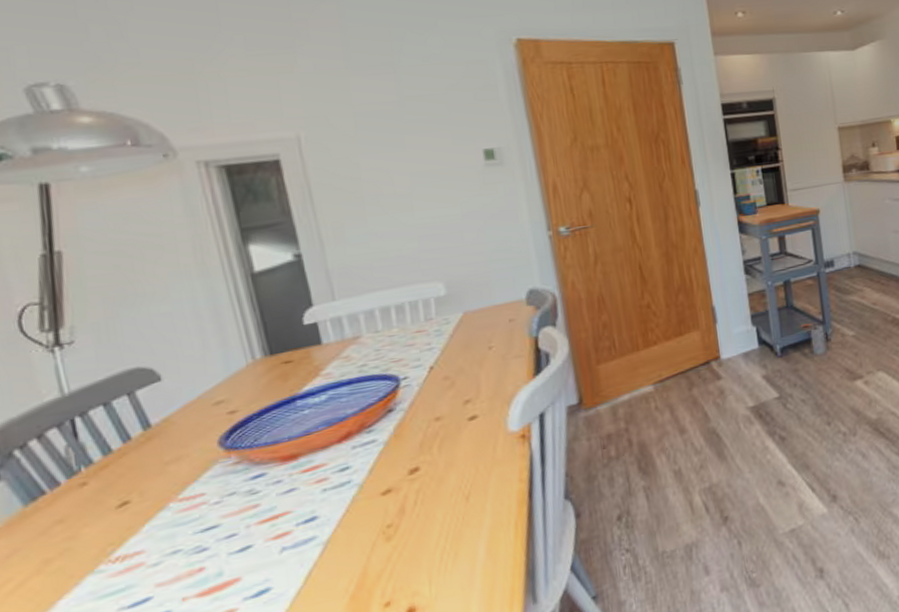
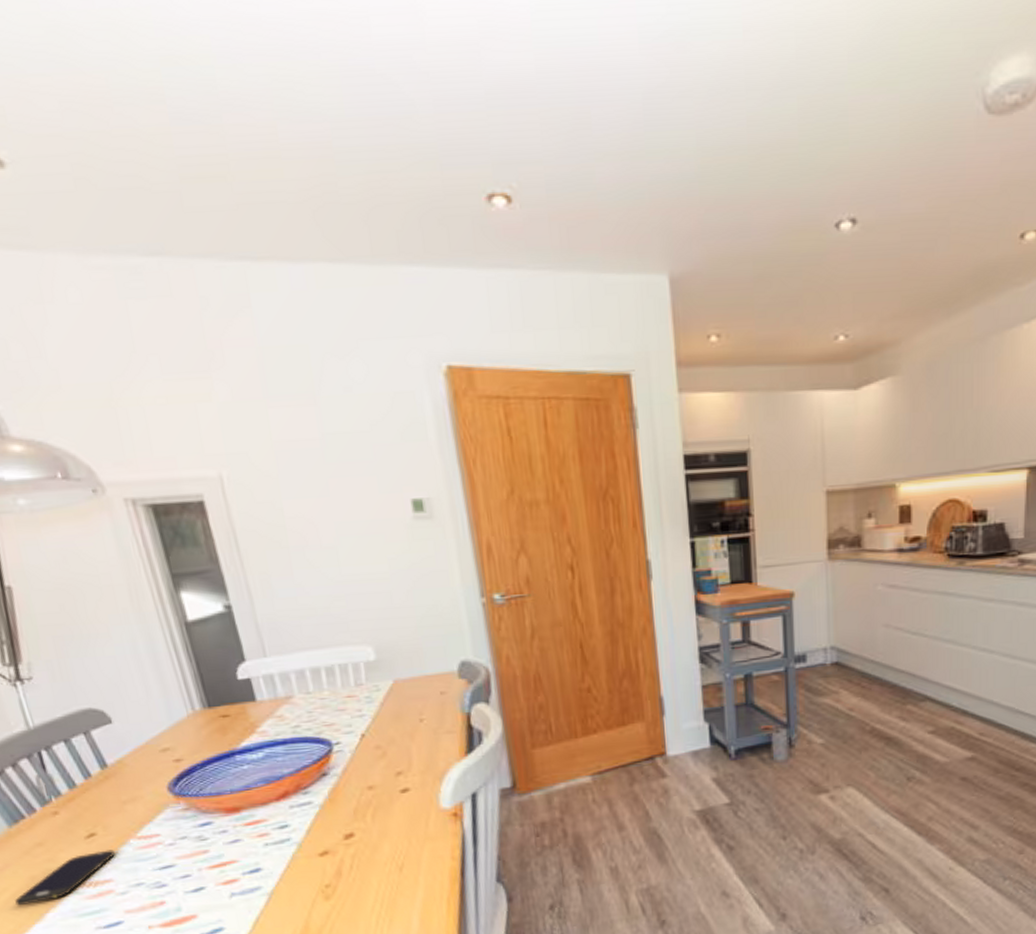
smartphone: none [20,516,150,597] -> present [15,849,115,906]

